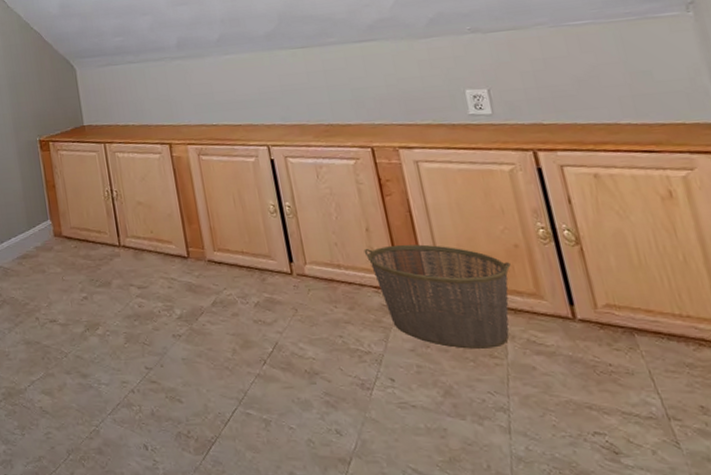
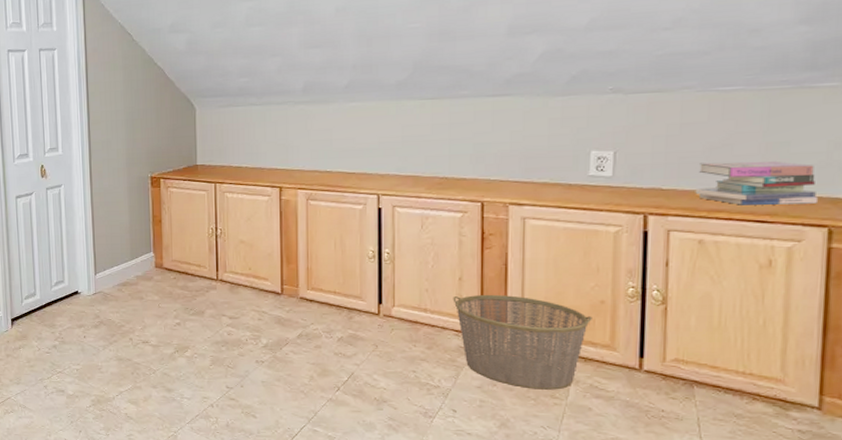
books: none [572,89,696,136] -> present [695,160,818,205]

